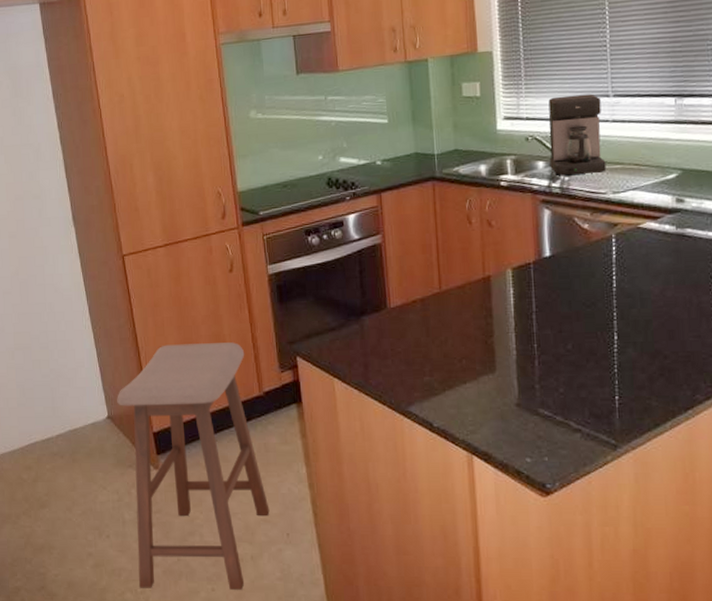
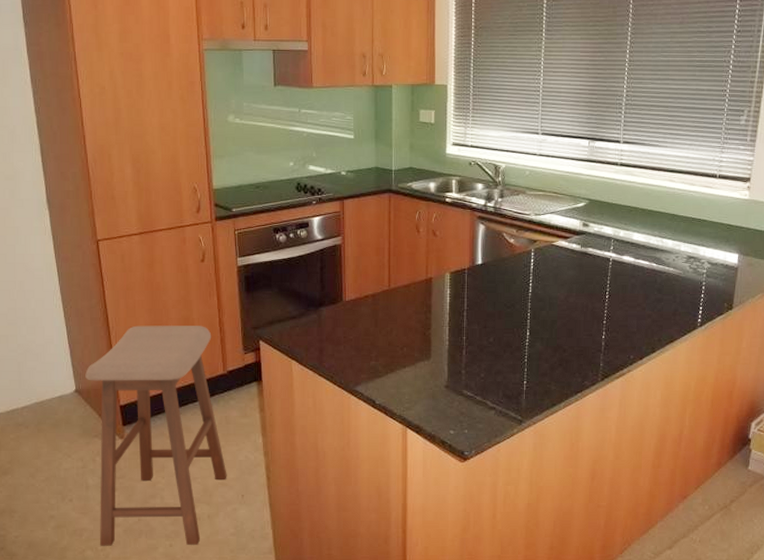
coffee maker: present [548,93,607,175] -> none [487,130,532,197]

